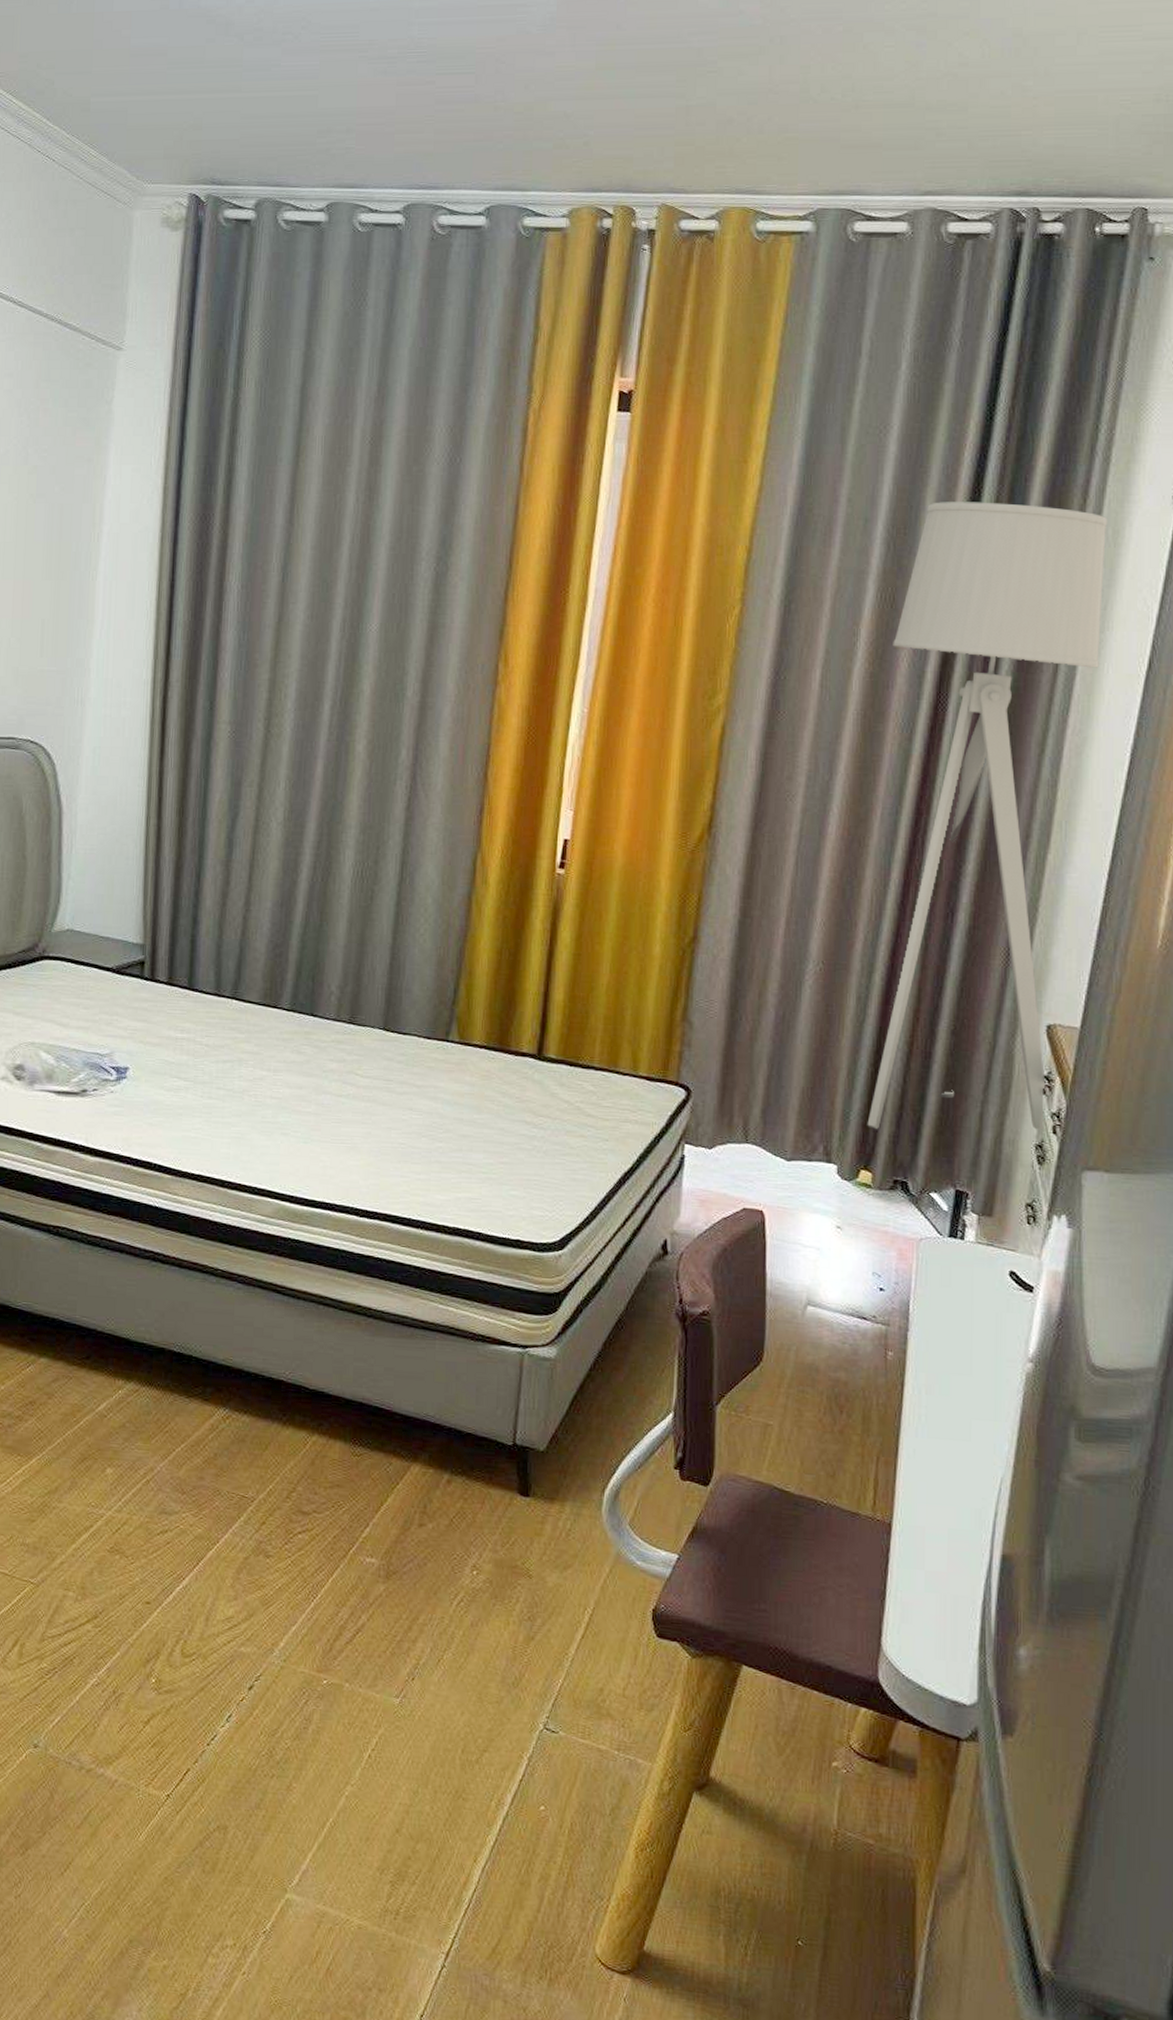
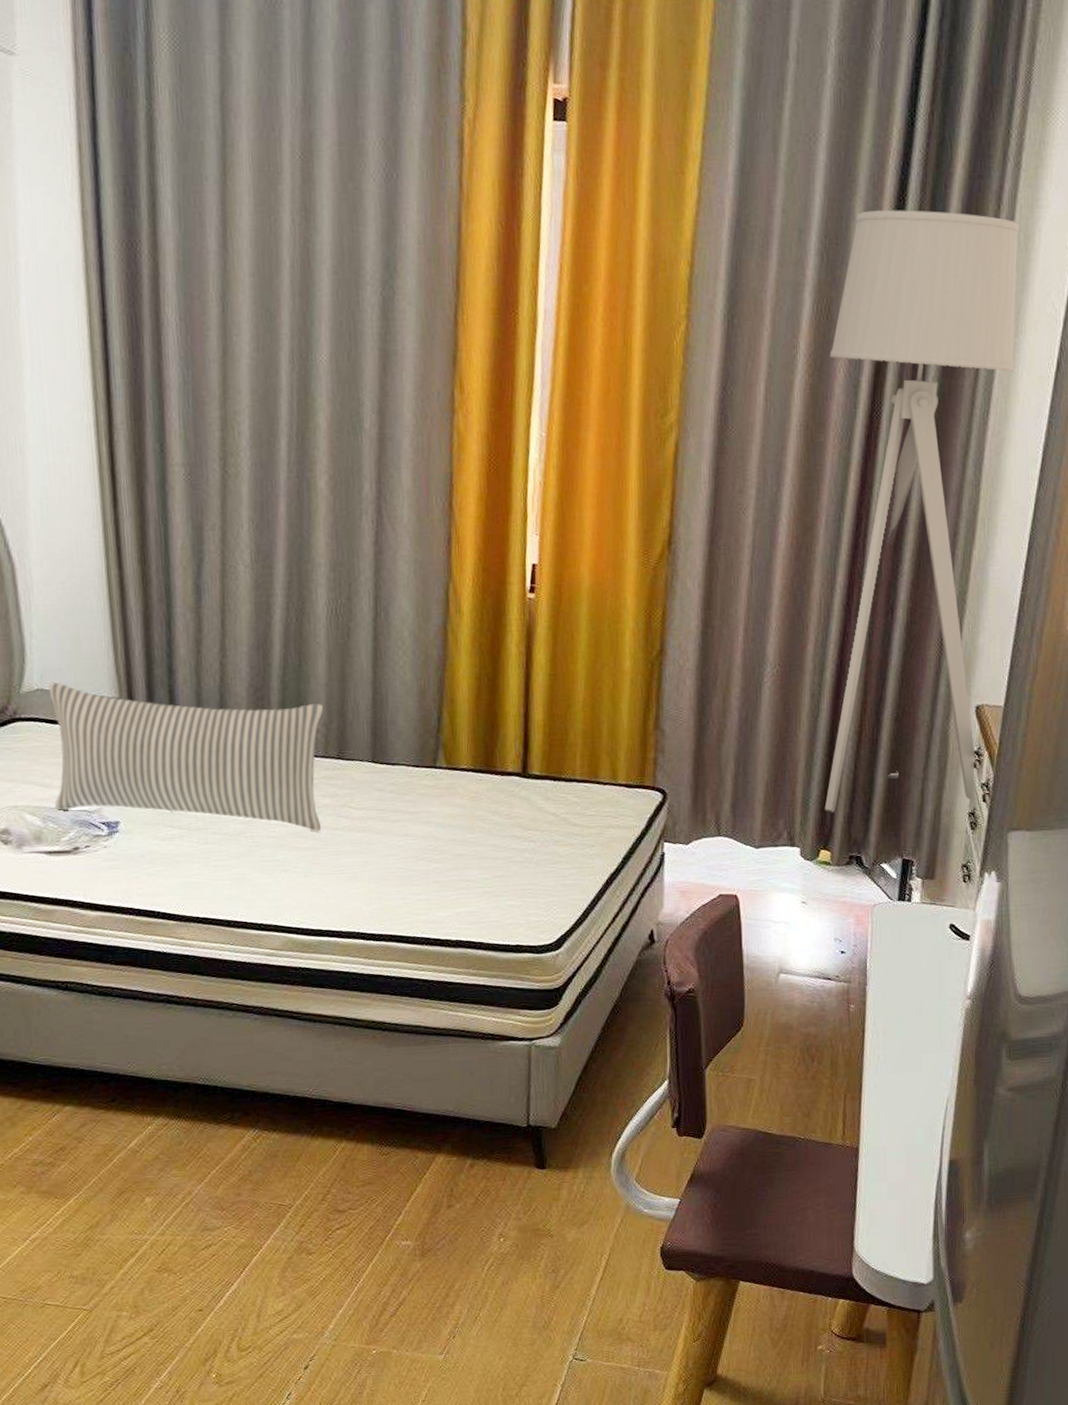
pillow: none [70,924,340,1096] -> present [48,683,324,831]

